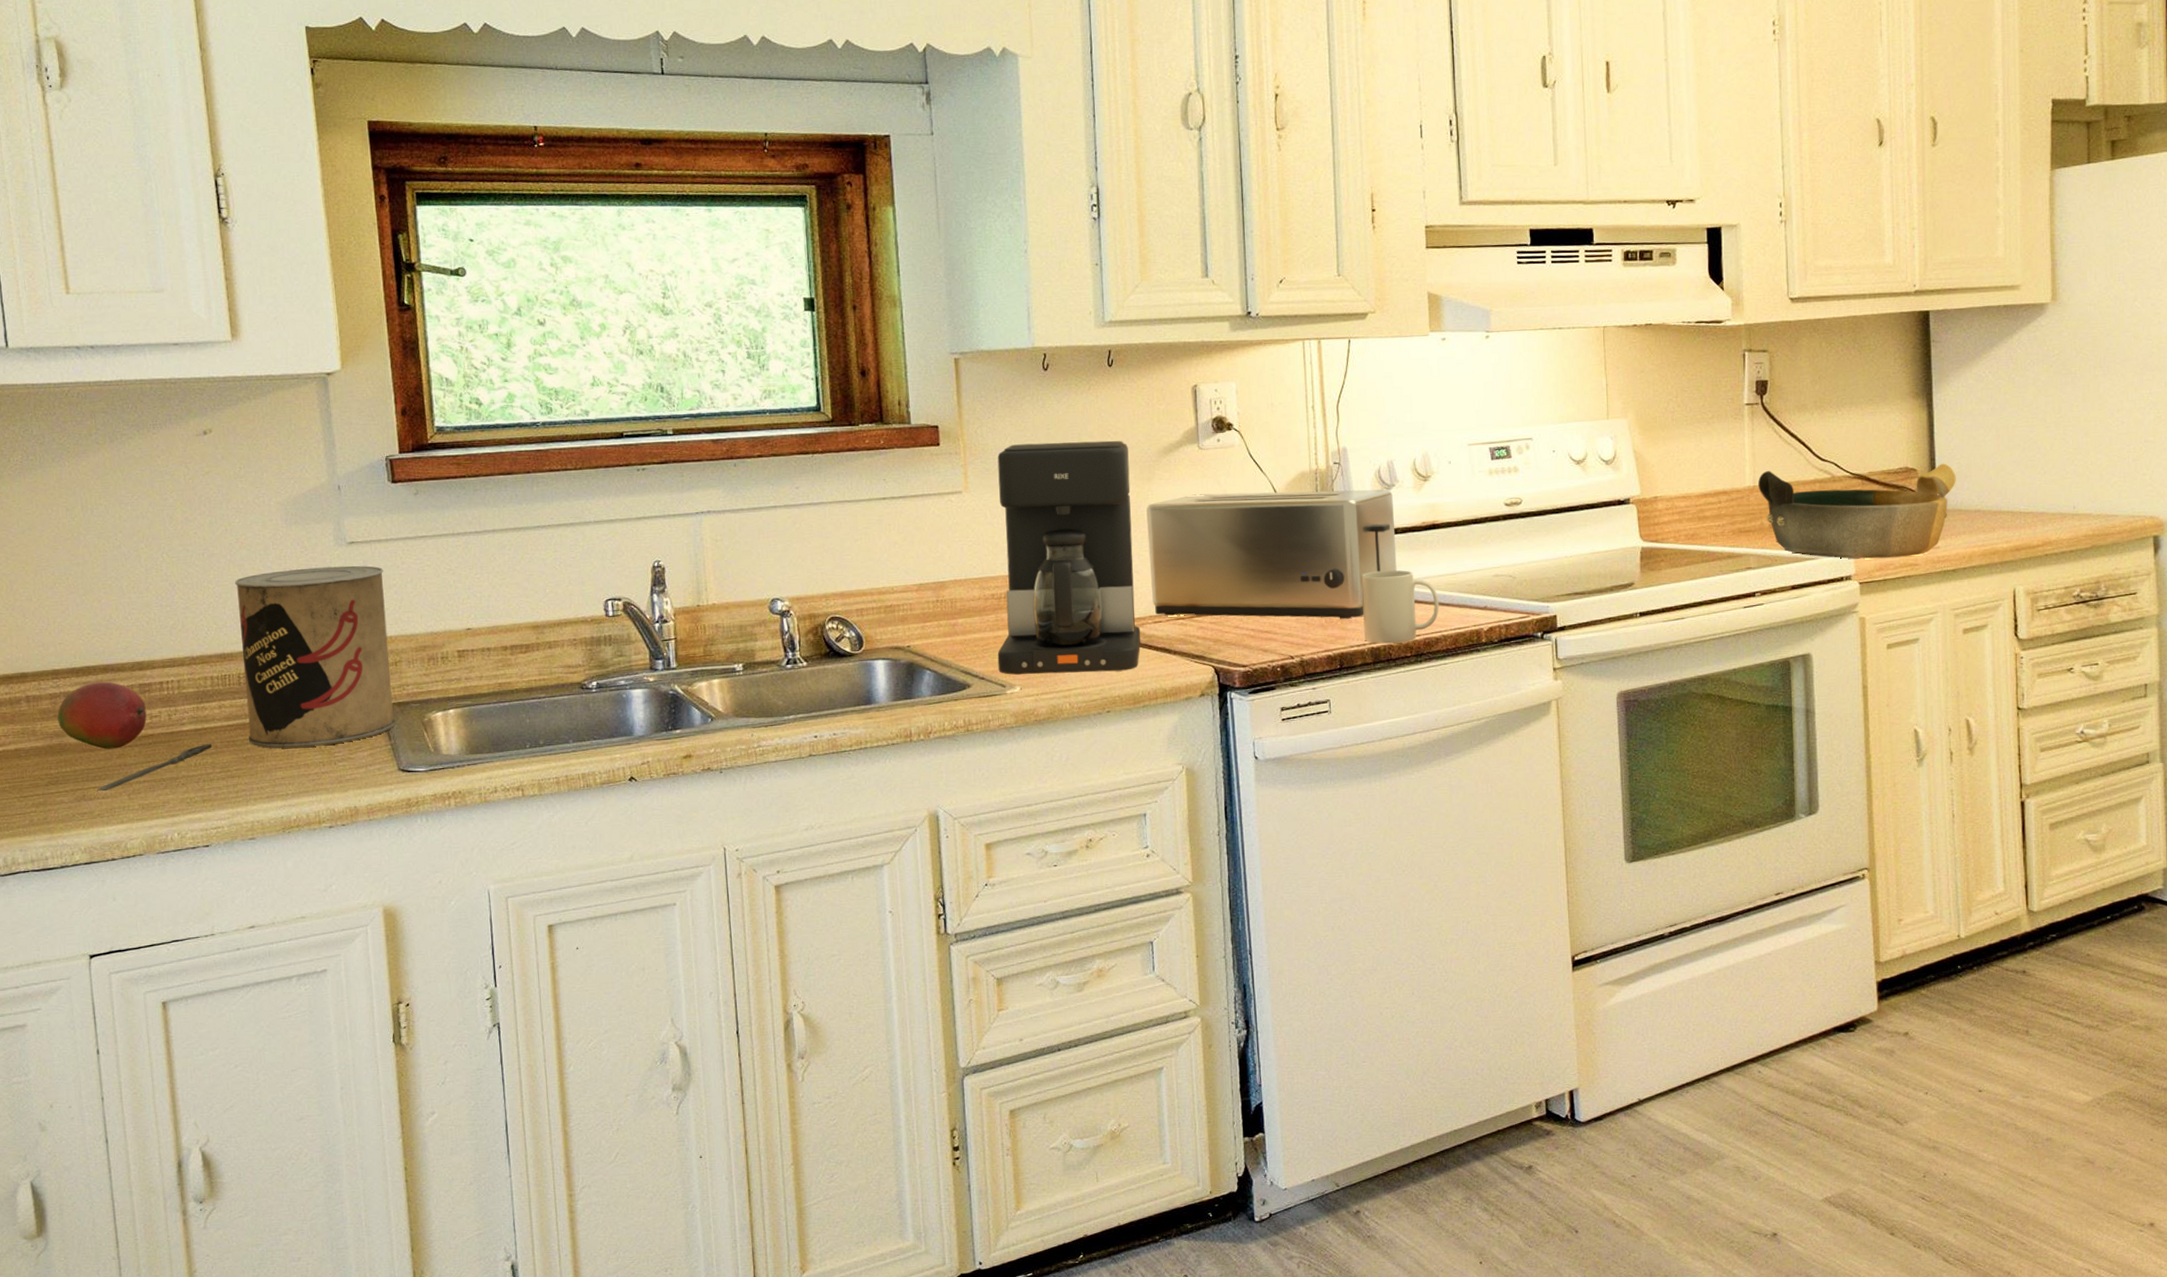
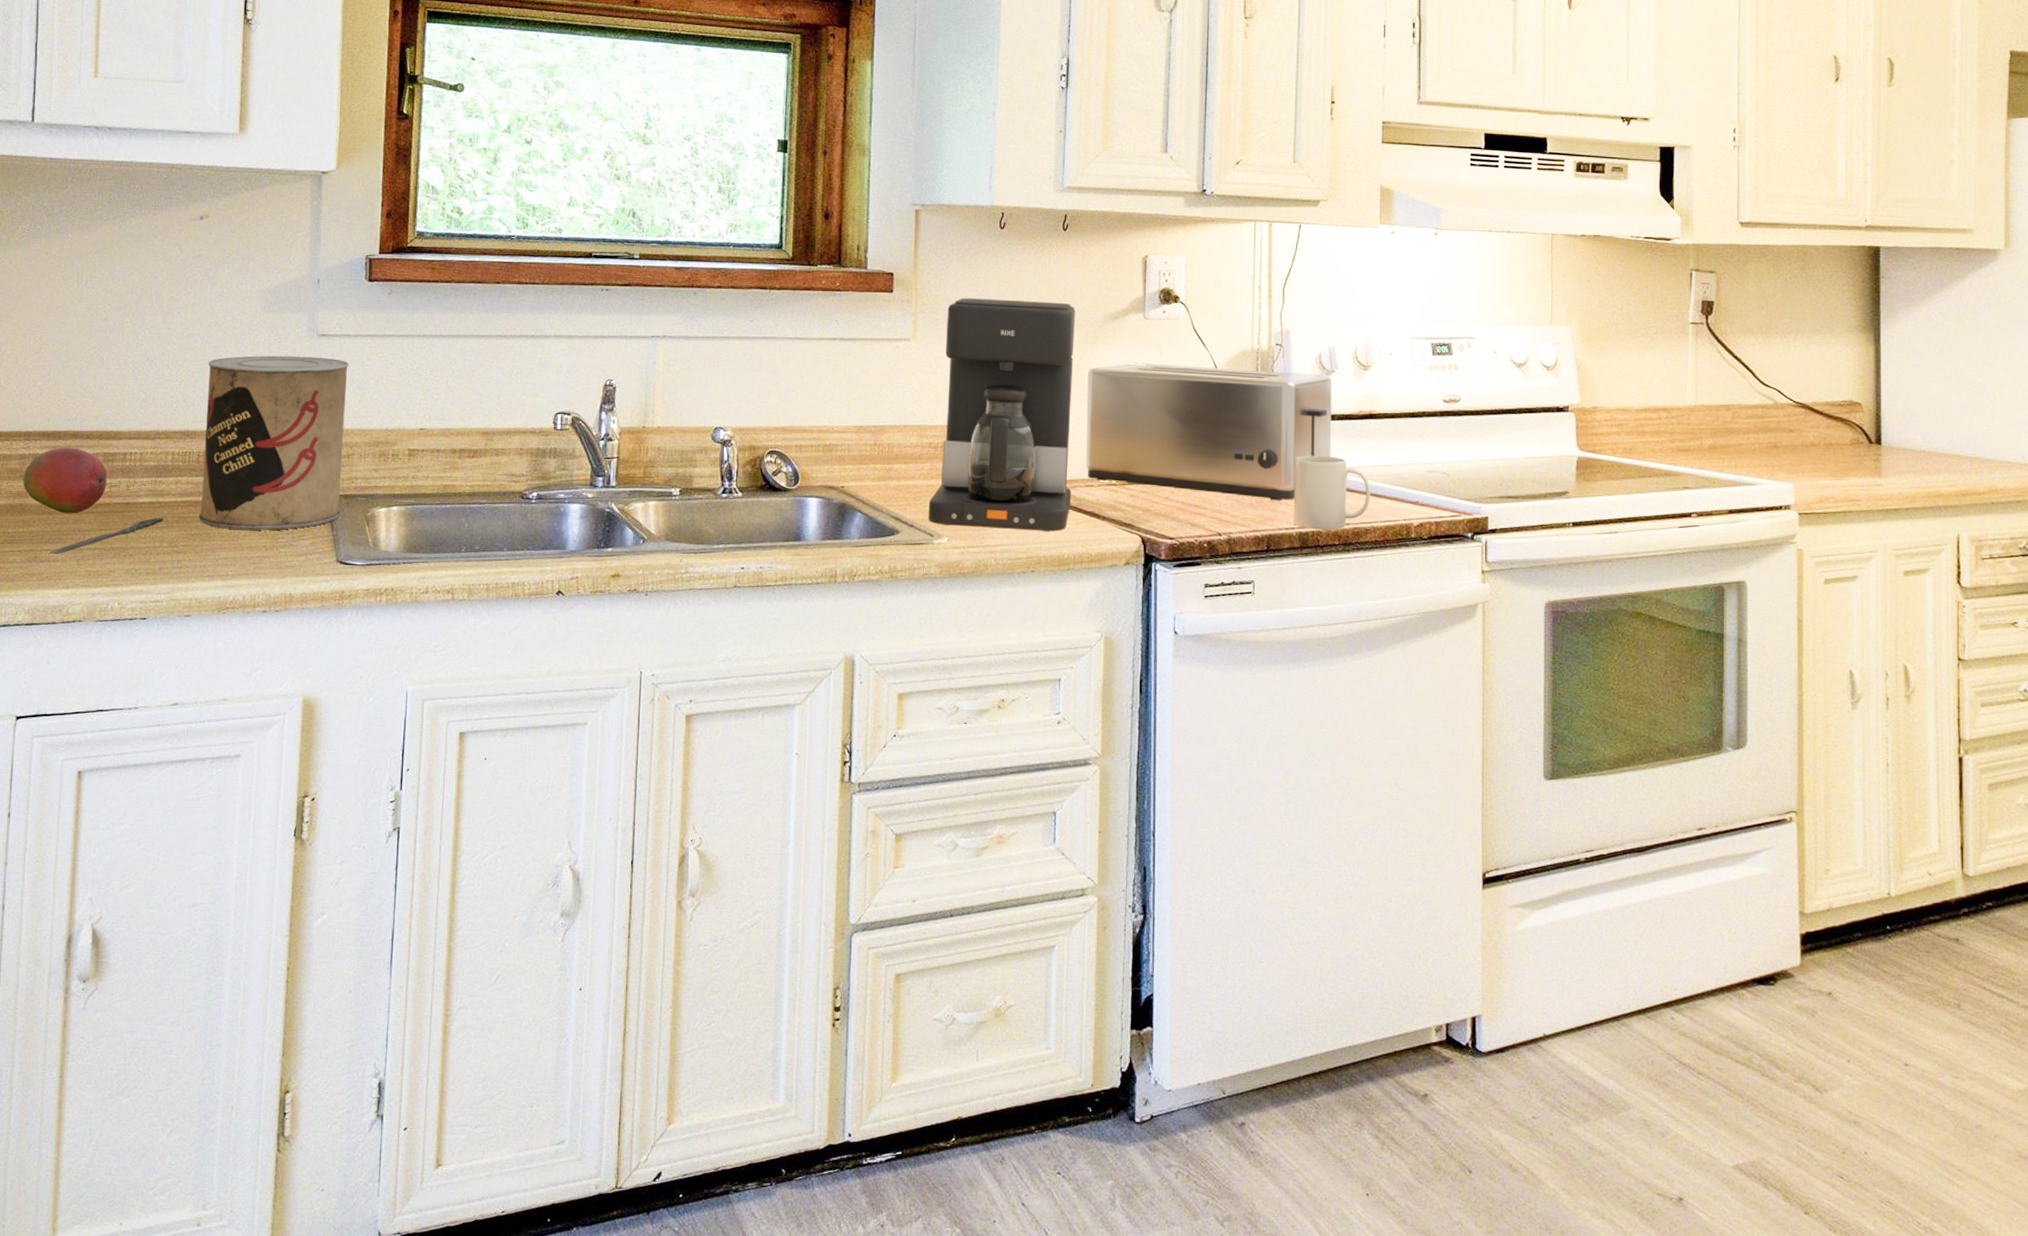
cooking pot: present [1758,463,1956,559] -> none [1699,391,1902,492]

